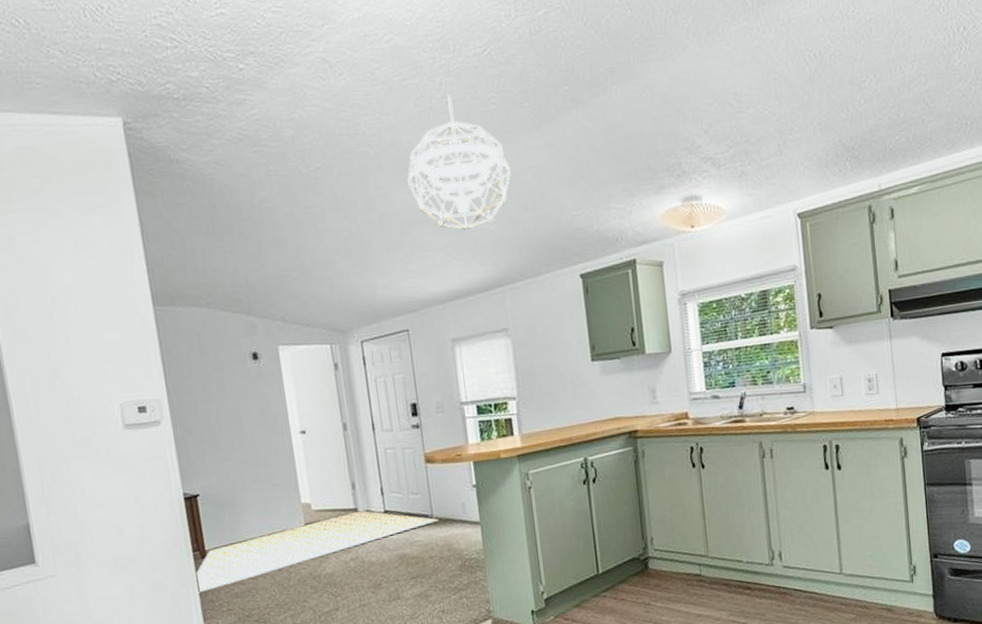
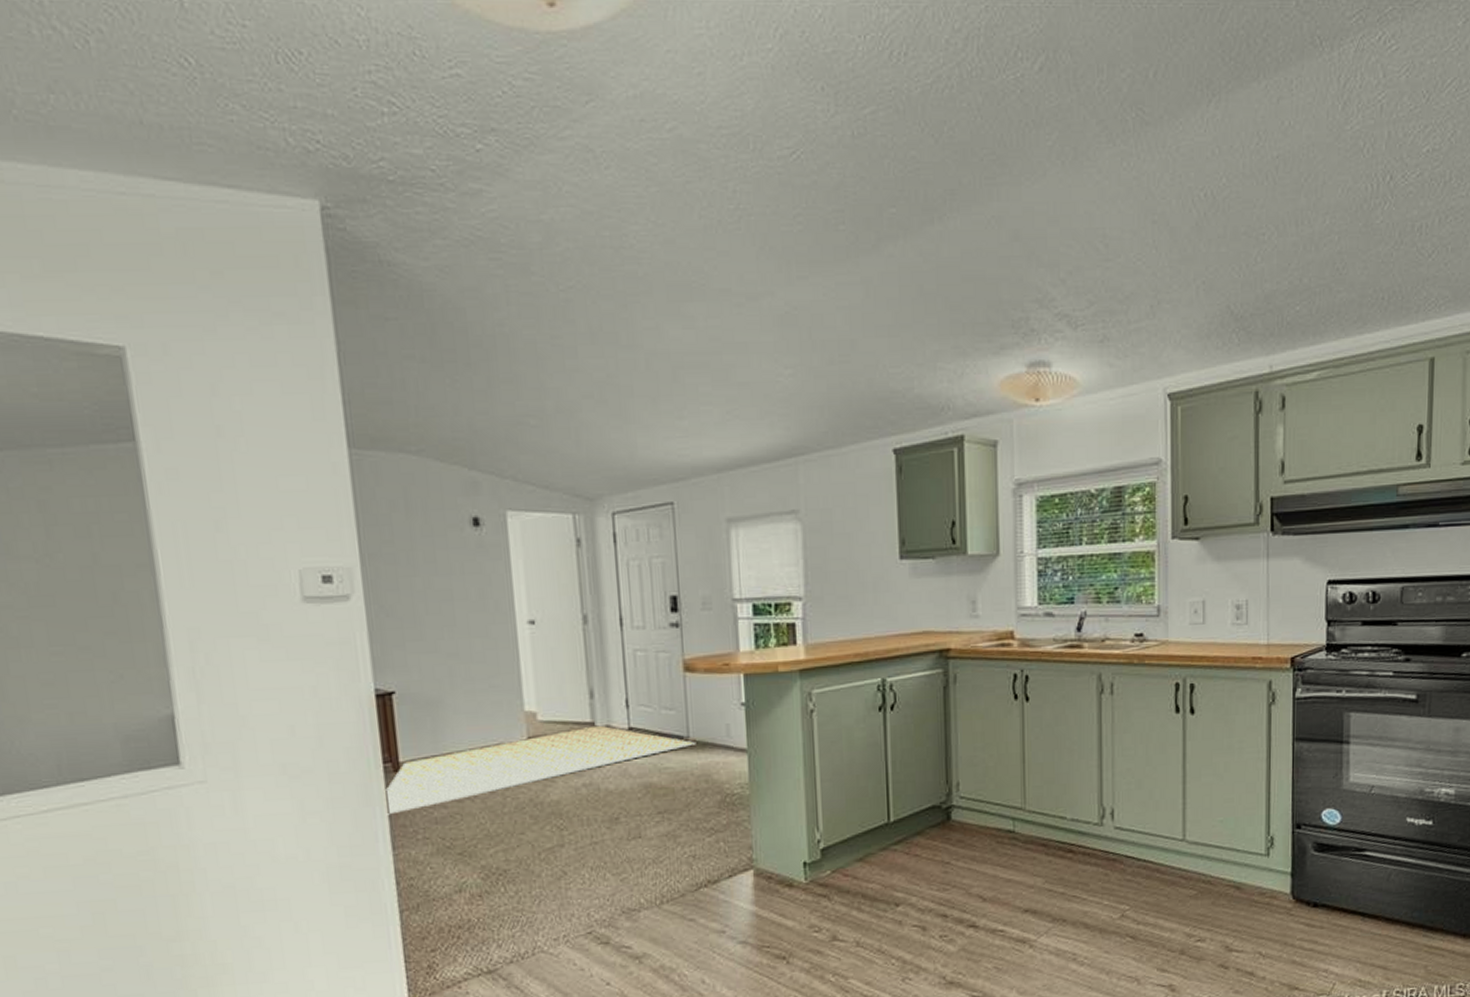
pendant light: present [407,95,511,230] -> none [684,207,816,381]

